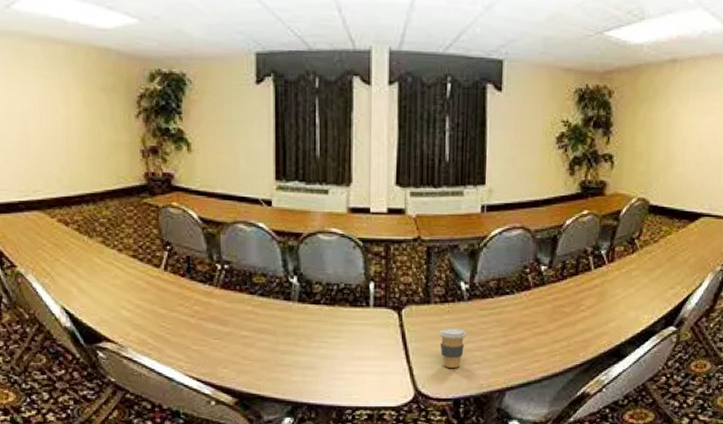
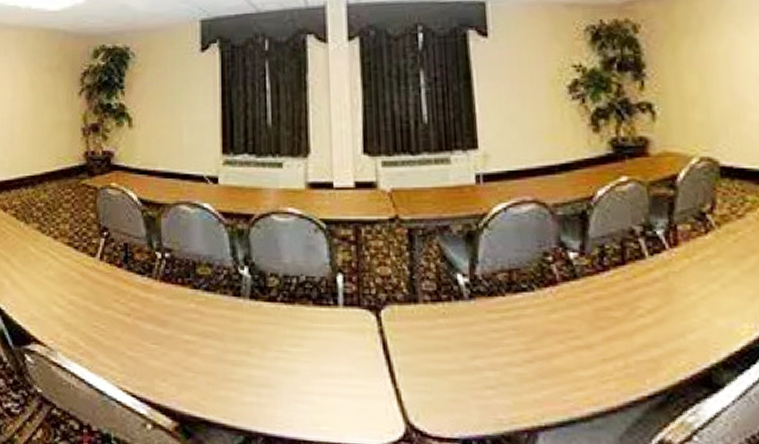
coffee cup: present [439,328,467,368] -> none [432,337,472,394]

